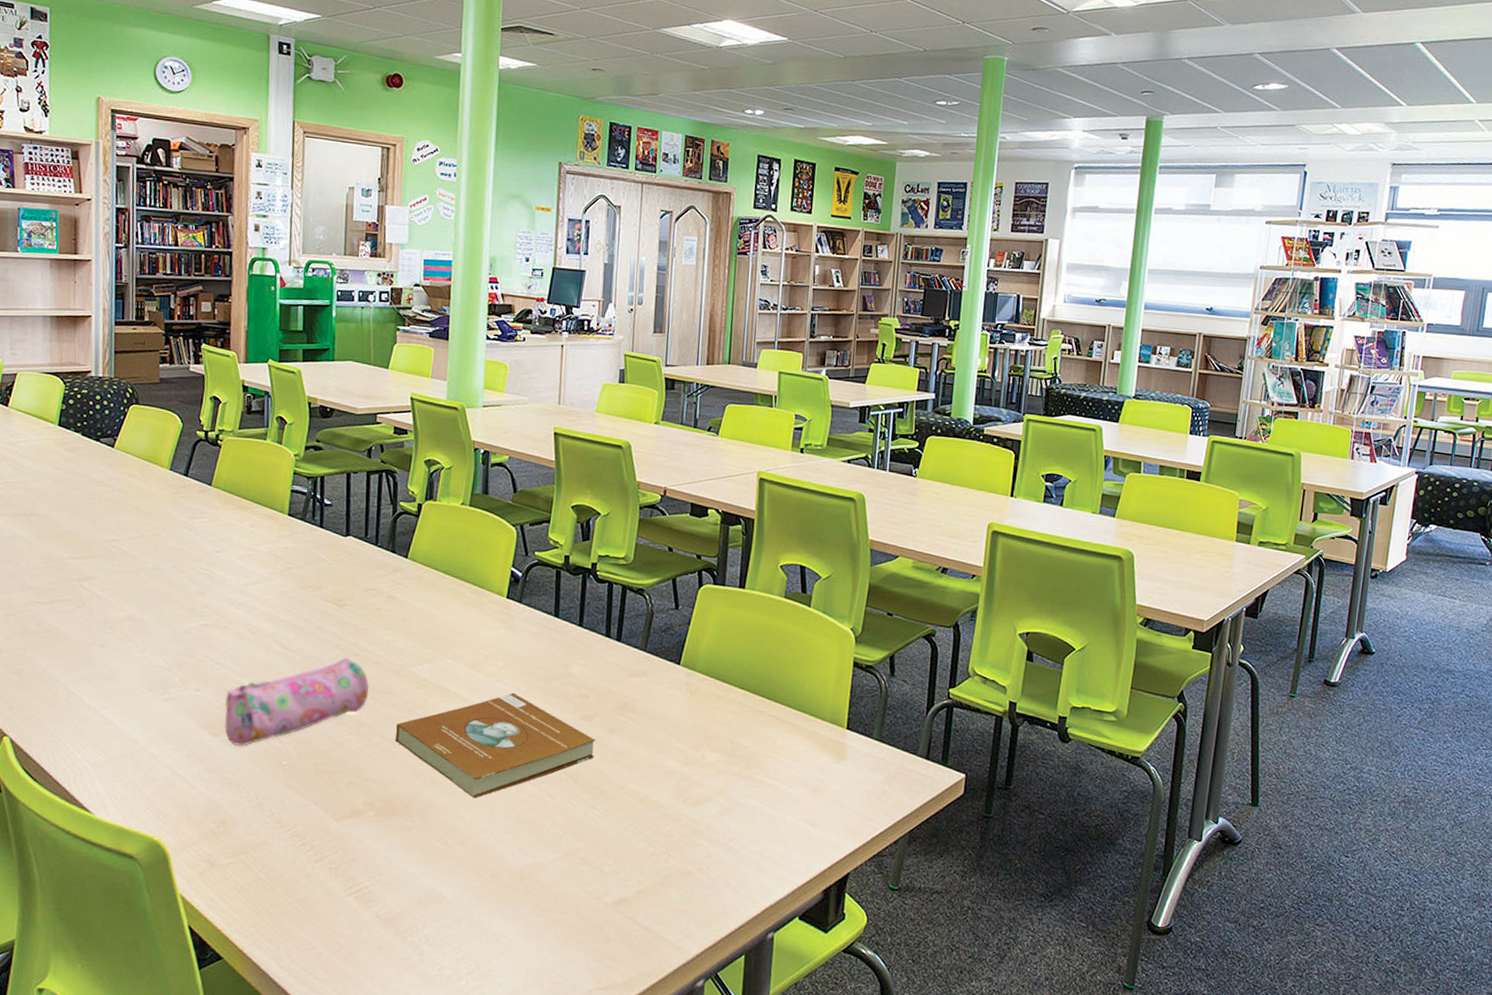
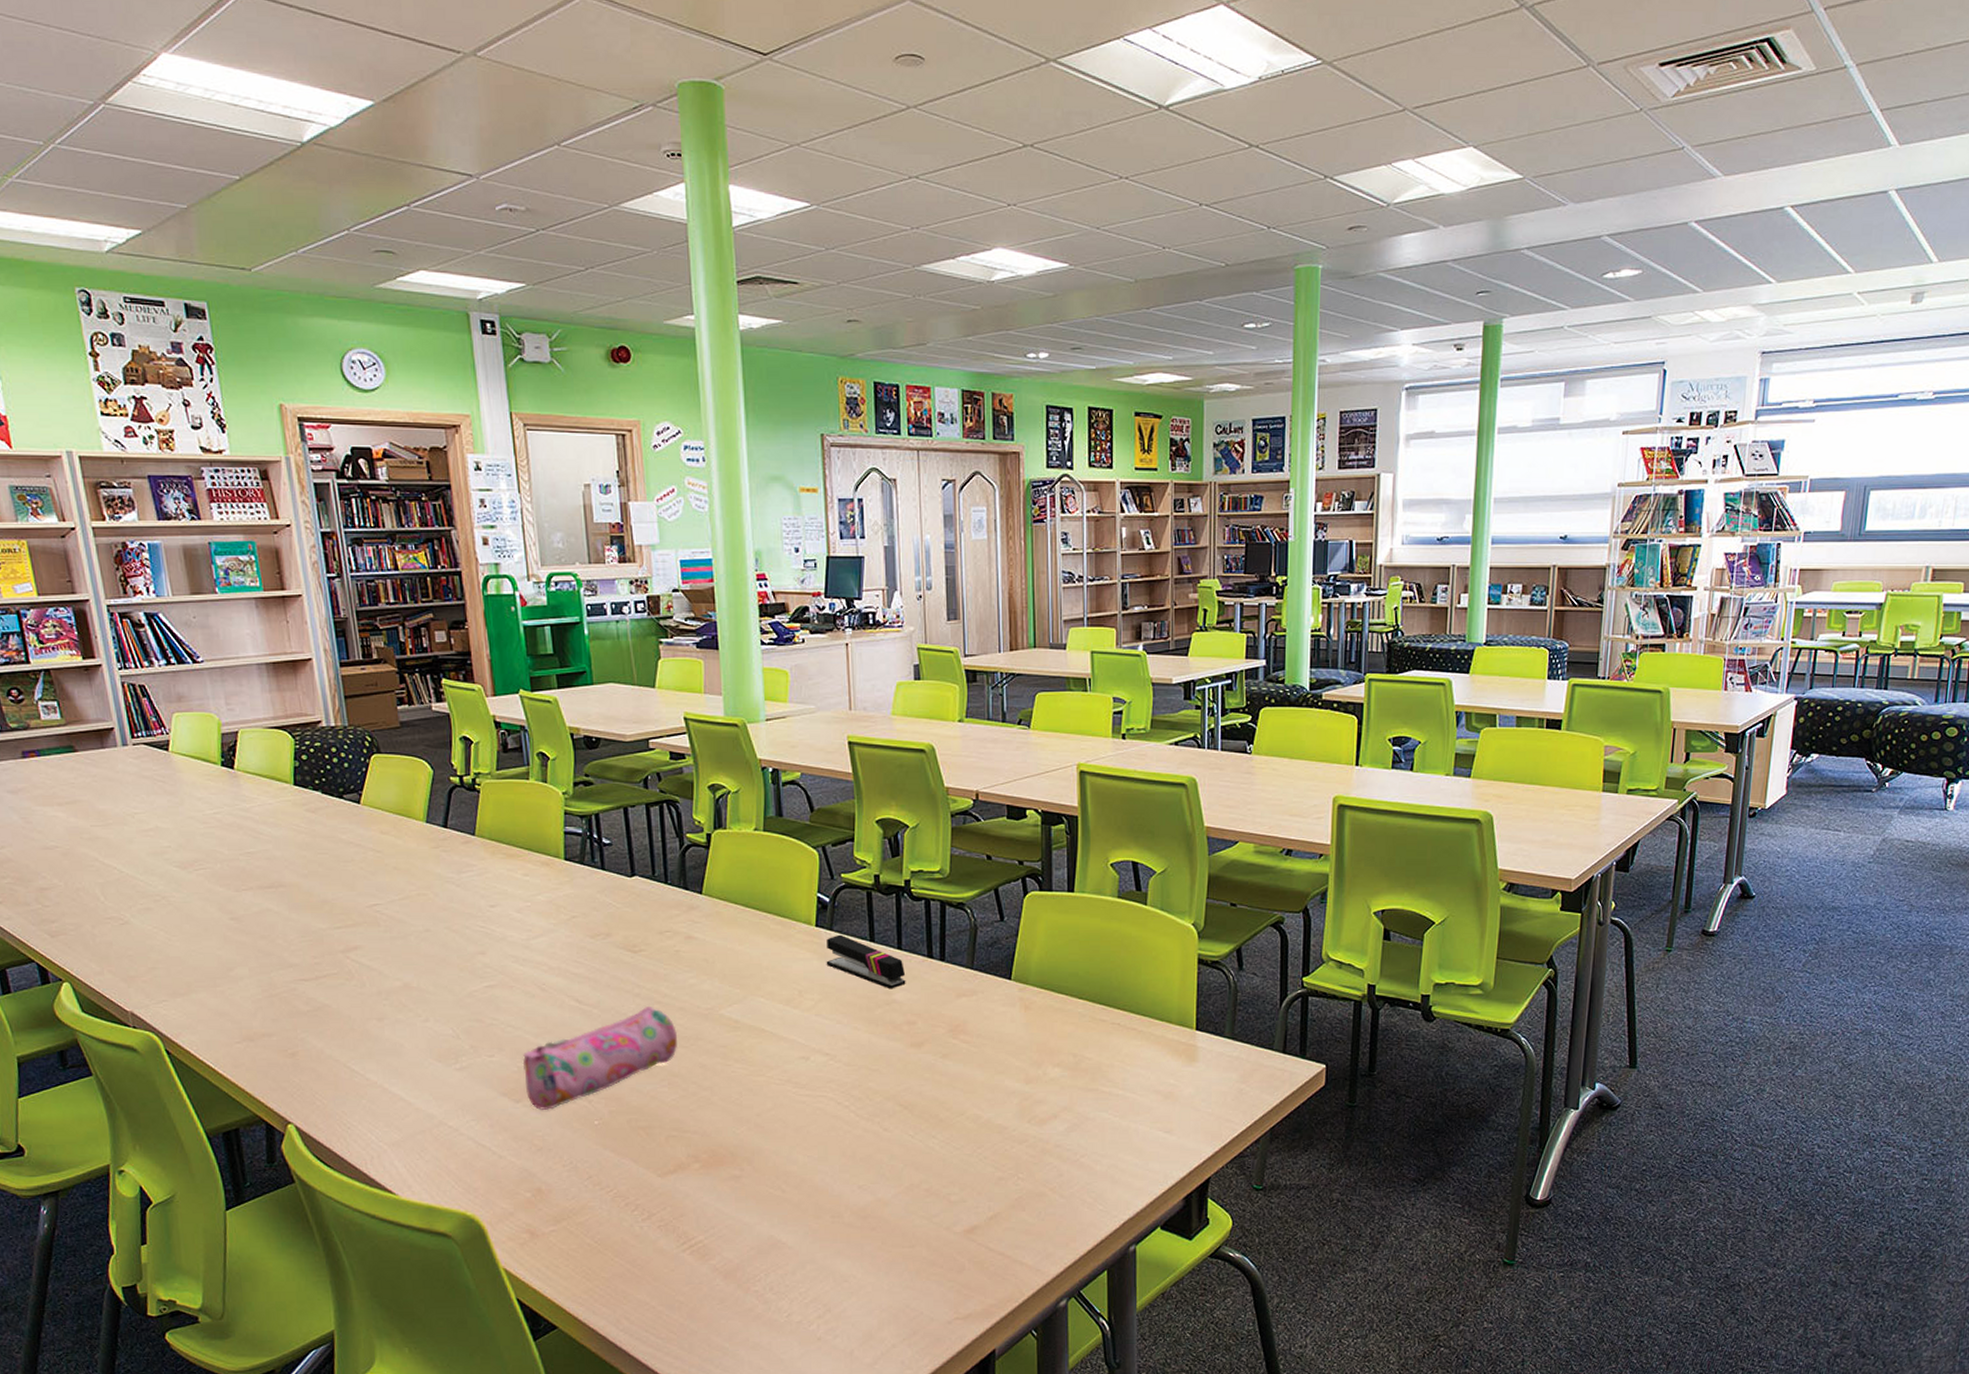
book: present [394,692,595,798] -> none [711,1026,929,1139]
stapler: none [512,607,584,663] -> present [826,934,906,989]

